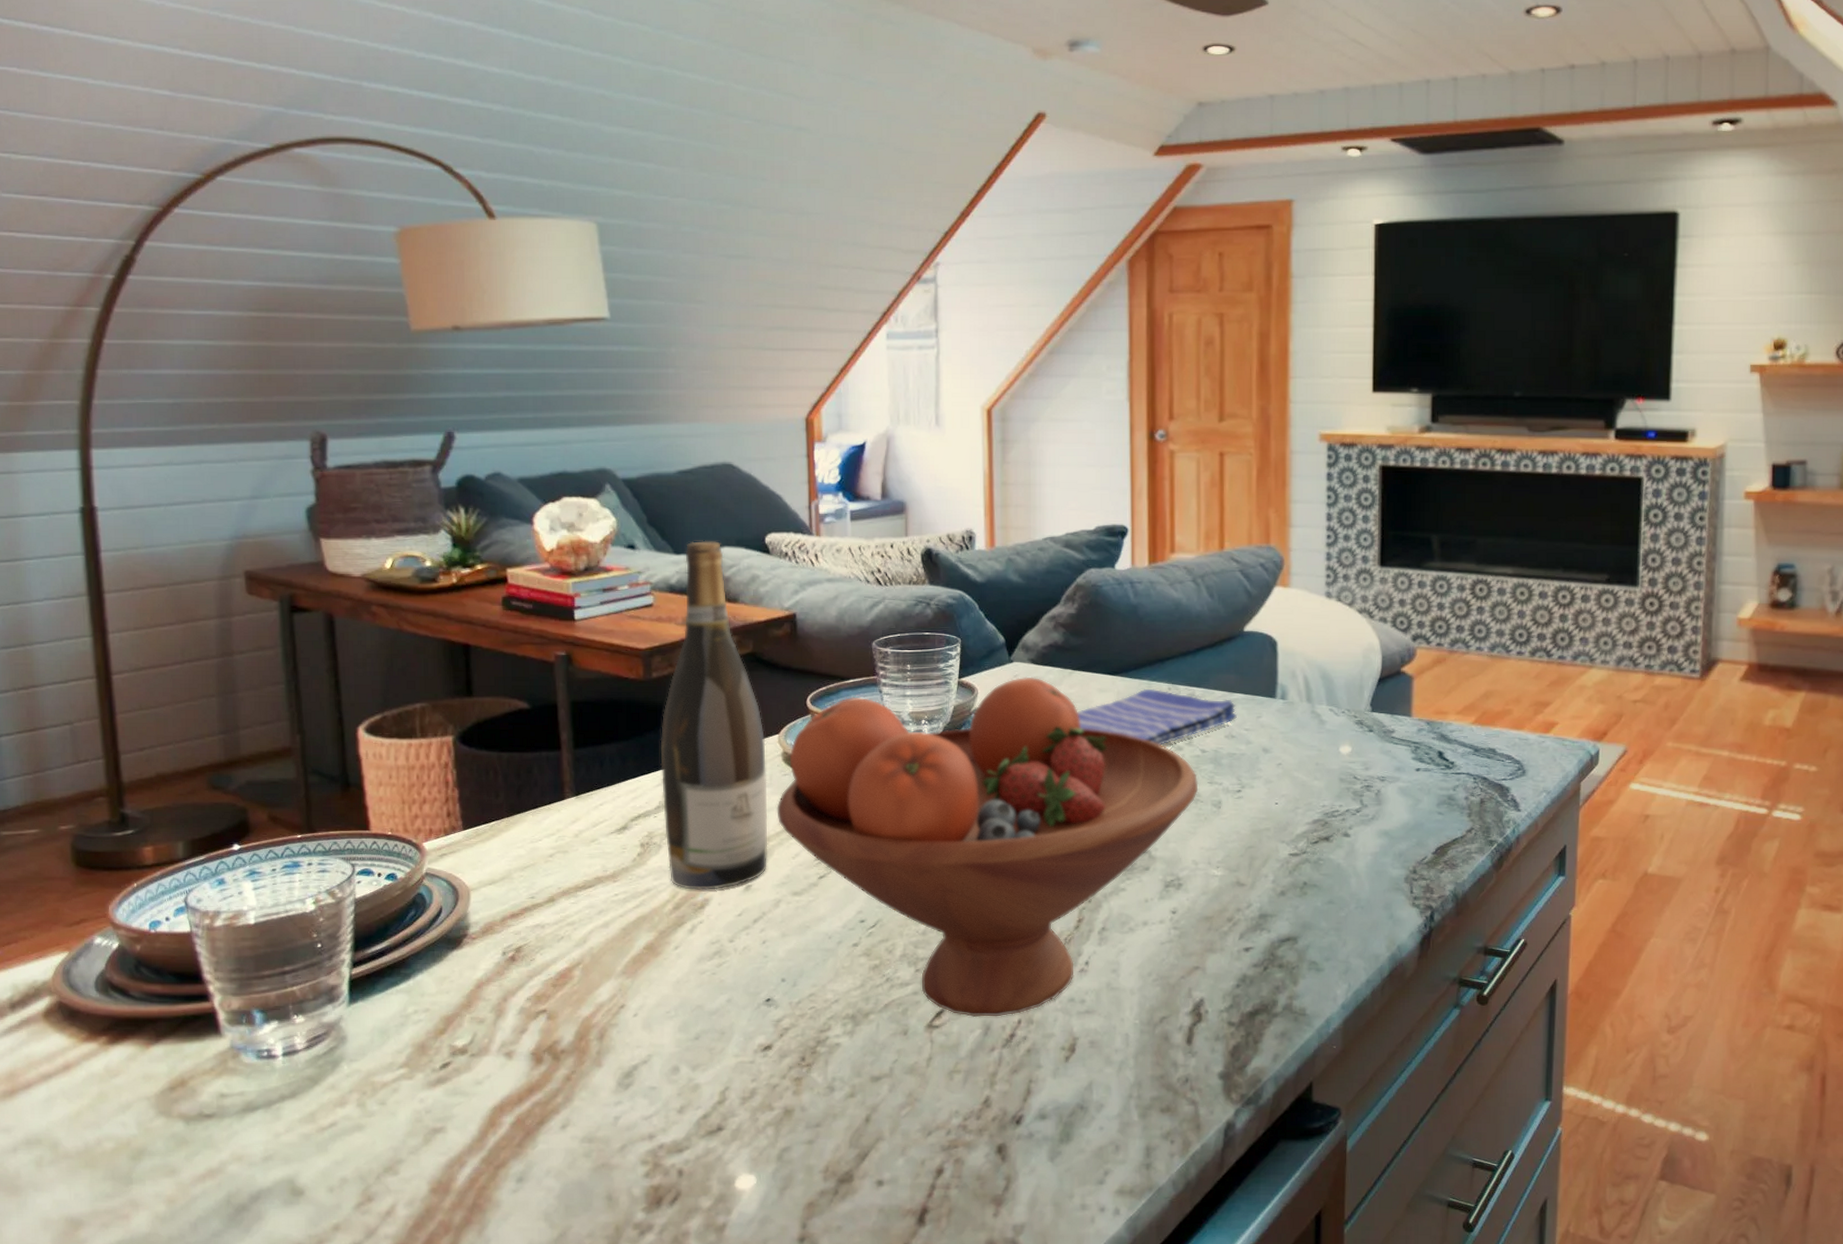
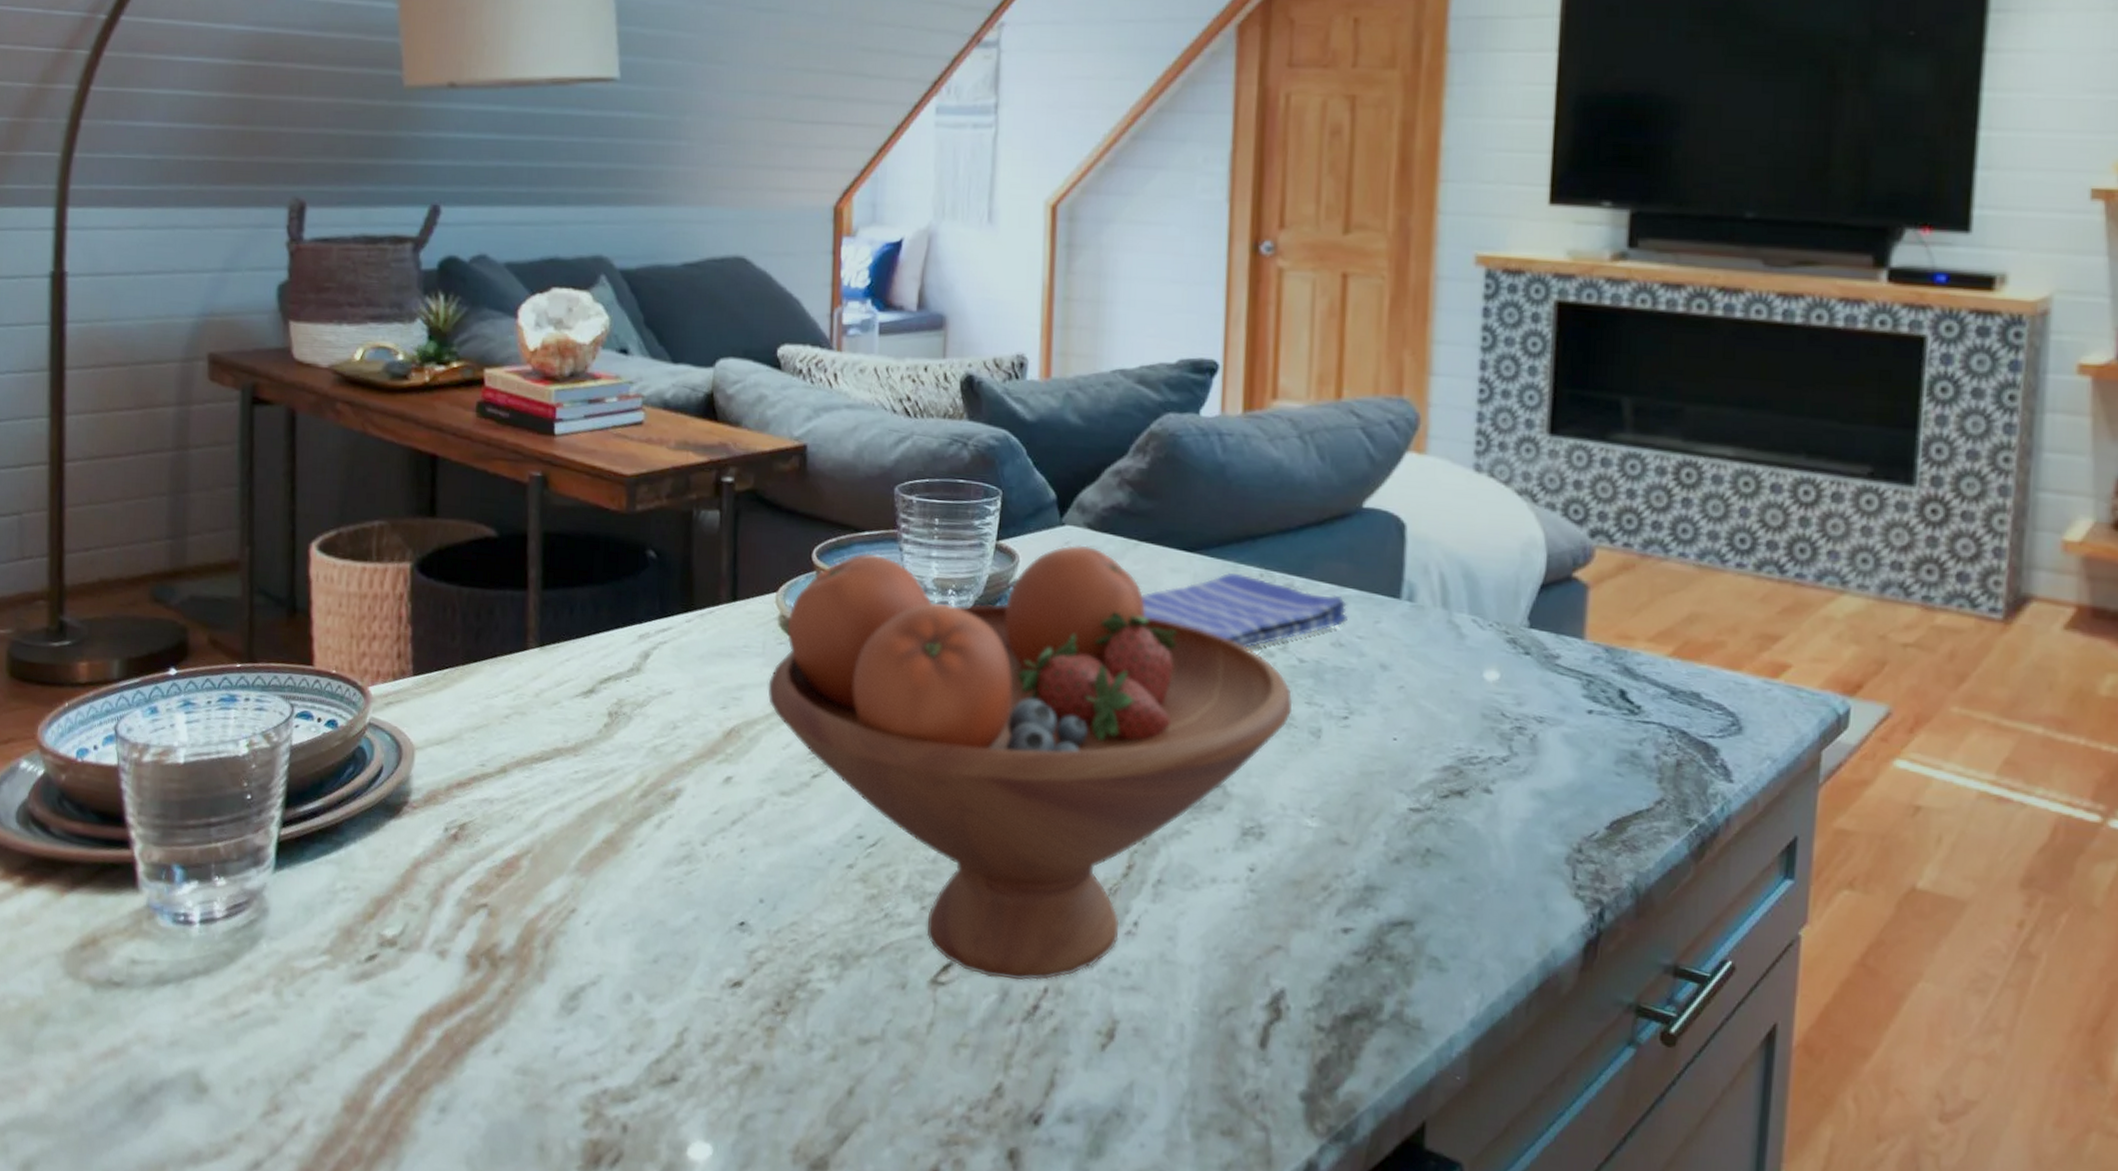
wine bottle: present [660,541,768,890] -> none [637,349,761,778]

